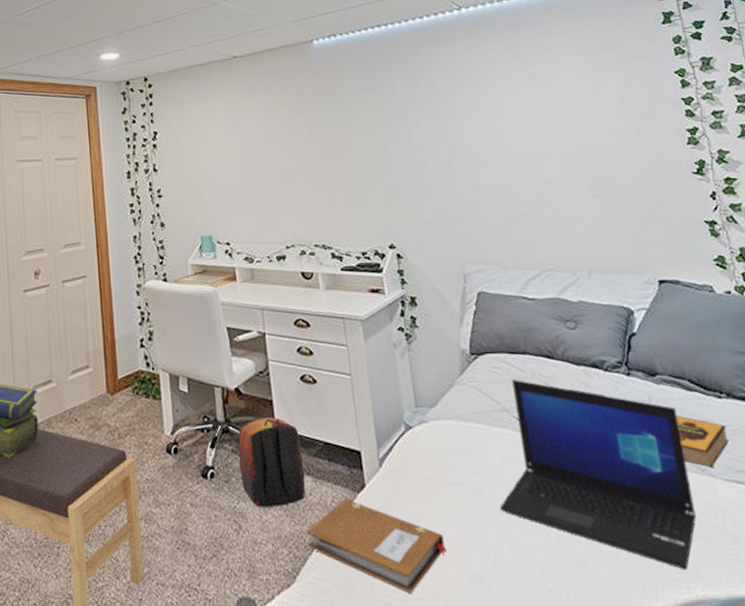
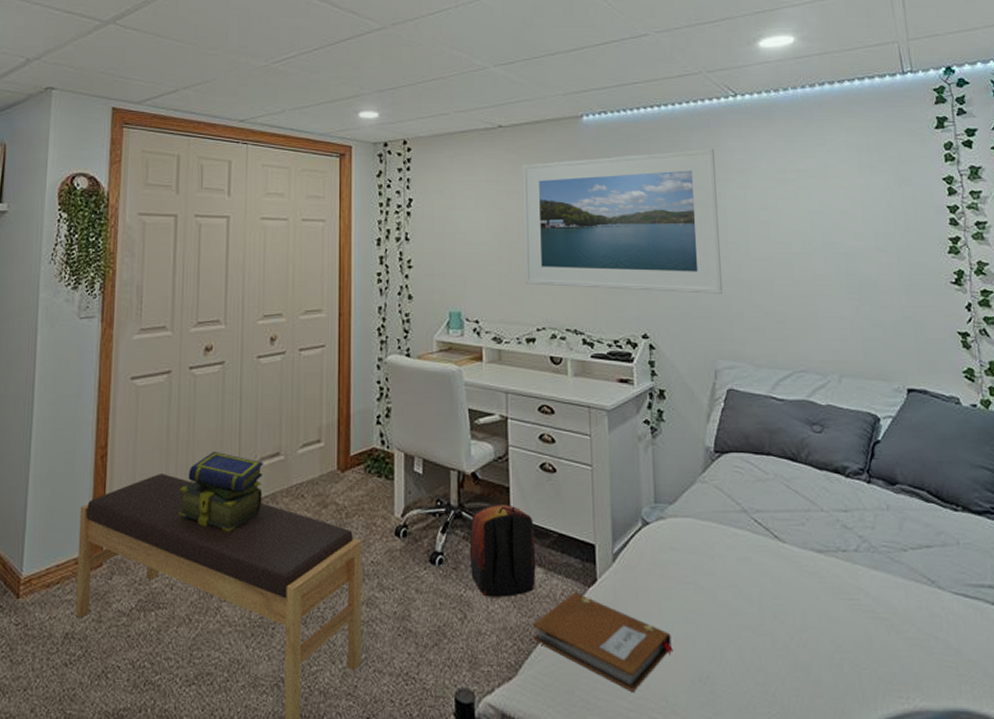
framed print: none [258,61,464,205] -> present [522,148,722,294]
laptop: present [499,379,696,569] -> none [729,479,922,680]
hardback book: present [676,415,729,468] -> none [911,525,961,581]

